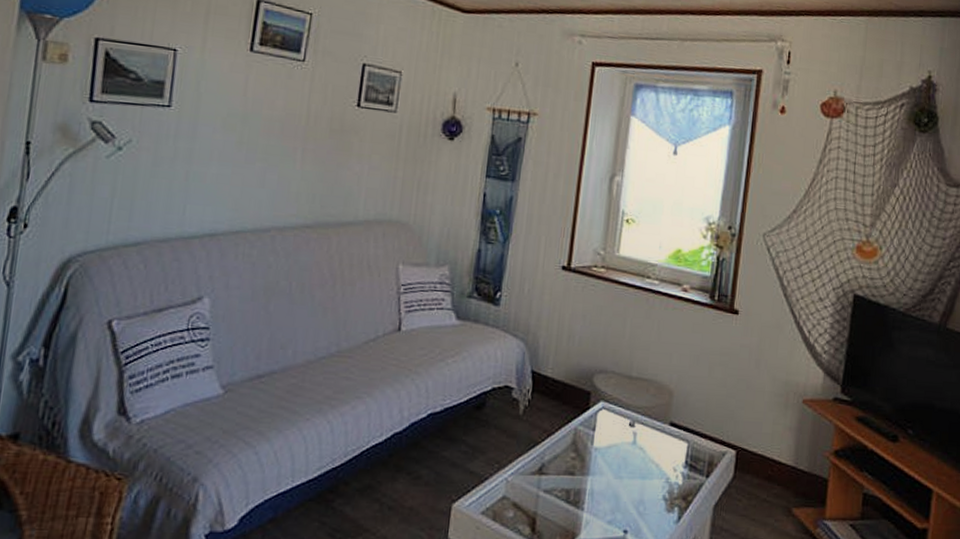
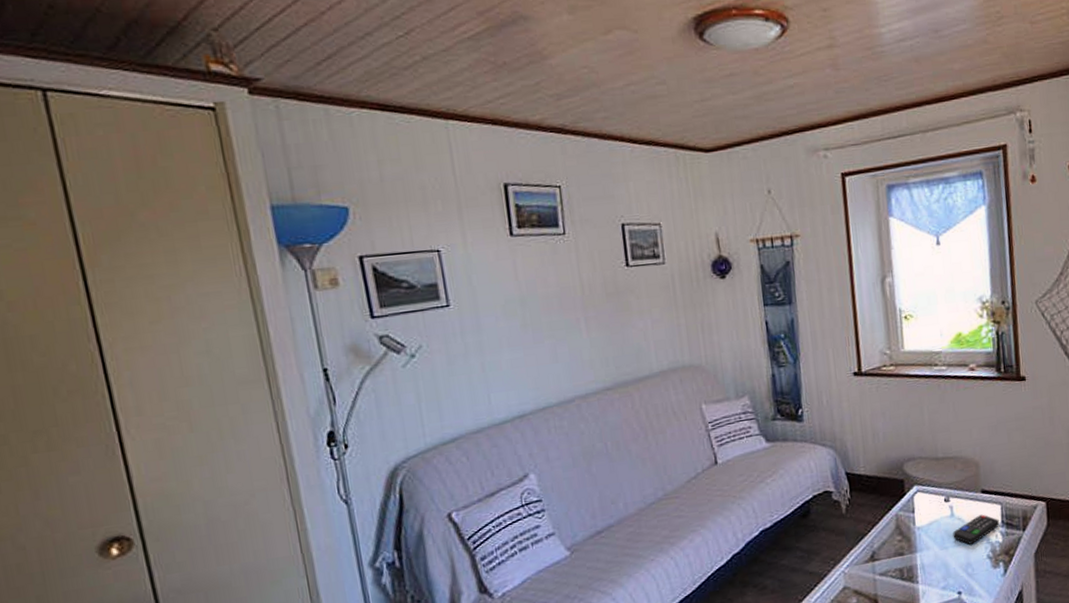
remote control: none [630,449,683,479] -> present [953,514,1000,544]

